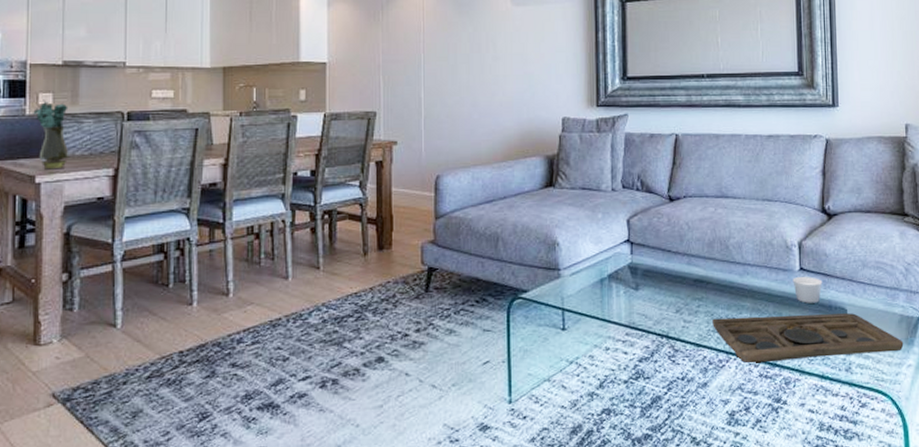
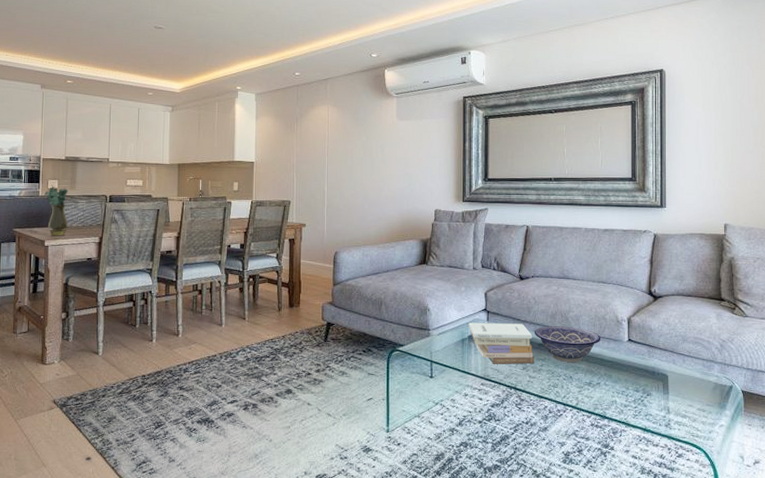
books: none [608,256,690,308] -> present [468,323,535,364]
decorative bowl: none [688,255,768,300] -> present [534,325,601,362]
decorative tray: present [712,313,904,364] -> none [553,376,717,415]
candle: present [793,277,823,303] -> none [622,347,648,369]

